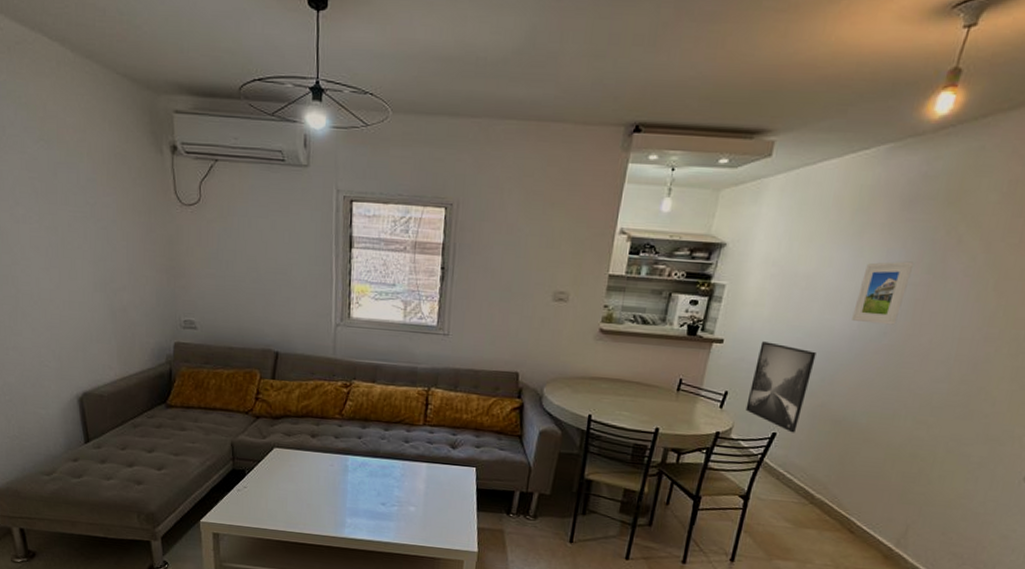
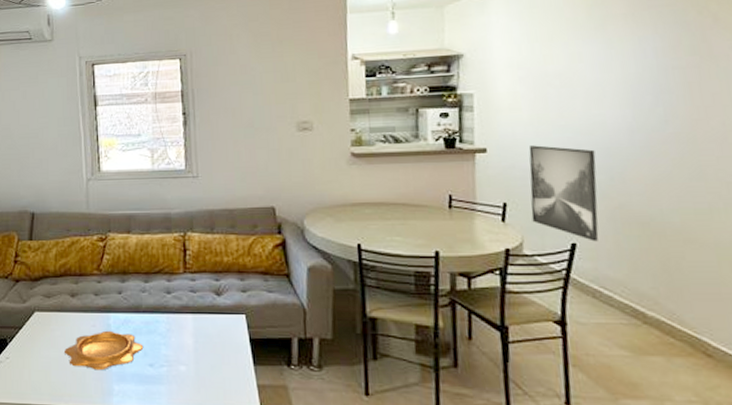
decorative bowl: none [302,470,378,505] -> present [65,330,144,371]
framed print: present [852,261,913,325] -> none [620,45,676,113]

